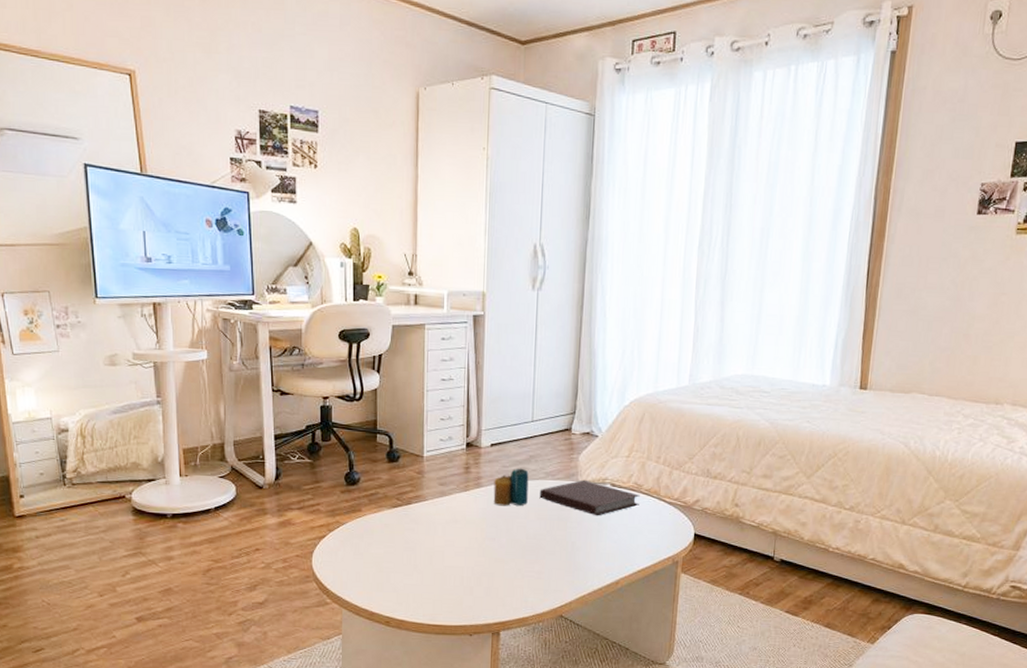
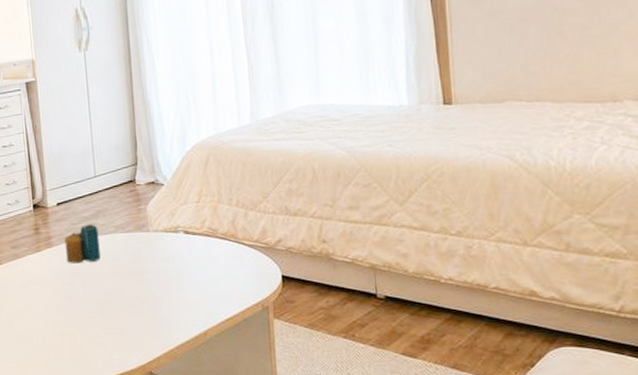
notebook: present [539,479,640,516] -> none [111,229,217,266]

